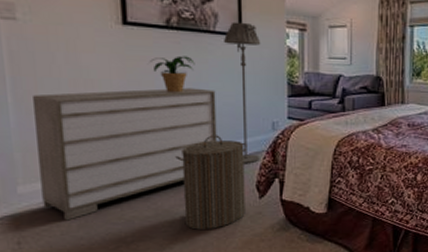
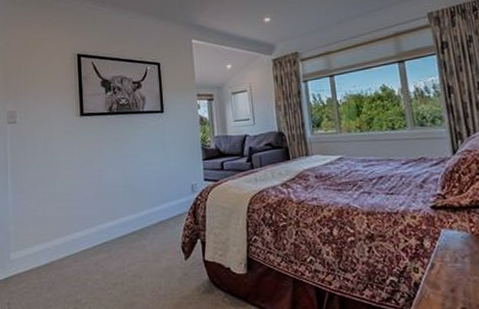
dresser: present [33,87,217,221] -> none [23,160,148,284]
potted plant: present [150,55,195,93] -> none [99,134,130,167]
laundry hamper: present [175,135,247,230] -> none [117,200,174,292]
floor lamp: present [224,22,261,164] -> none [150,100,183,226]

